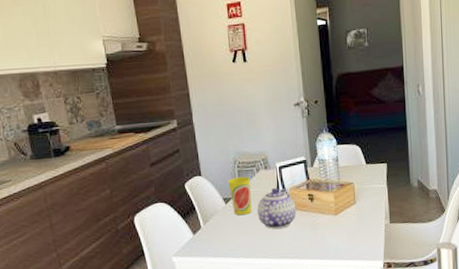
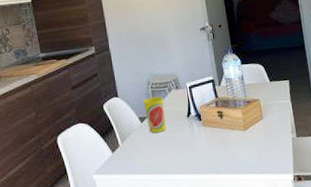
teapot: present [257,187,297,230] -> none [170,106,208,146]

